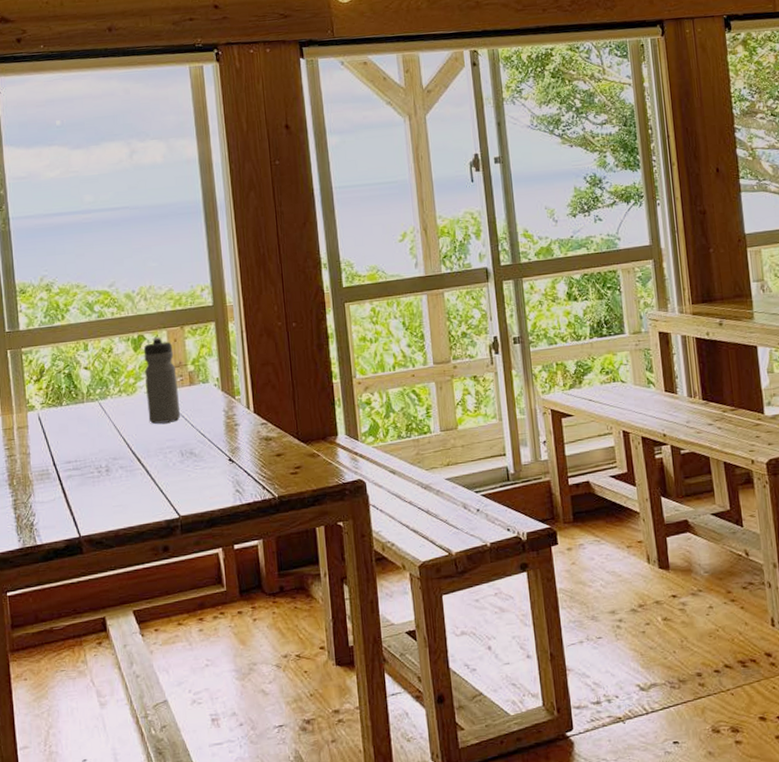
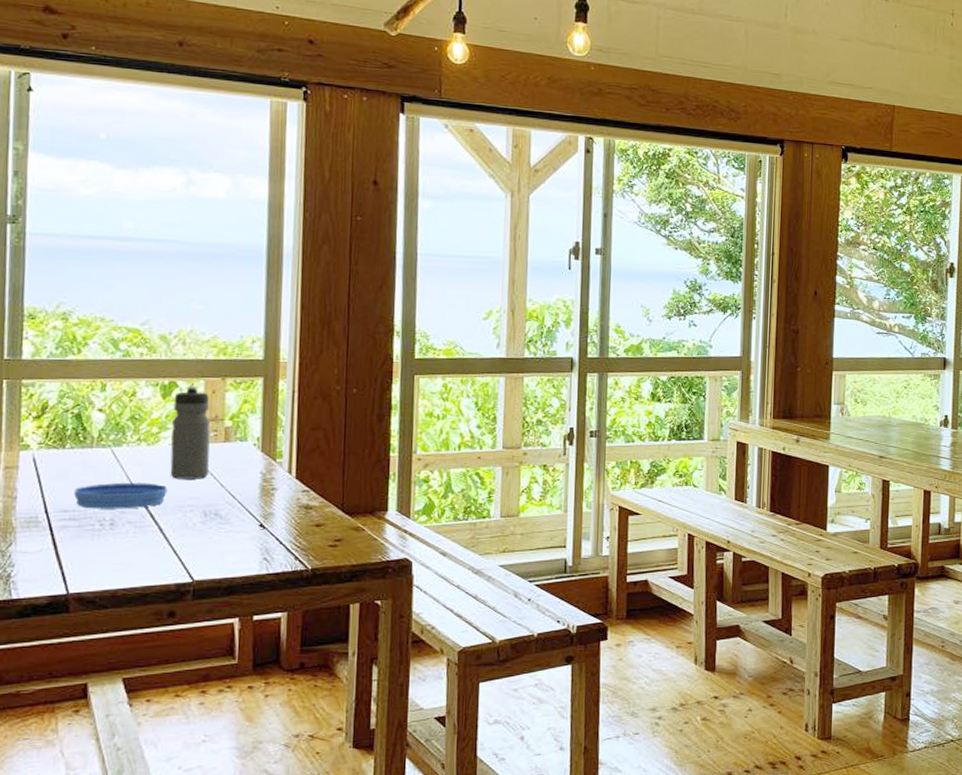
bowl: none [74,430,149,458] -> present [74,482,168,509]

